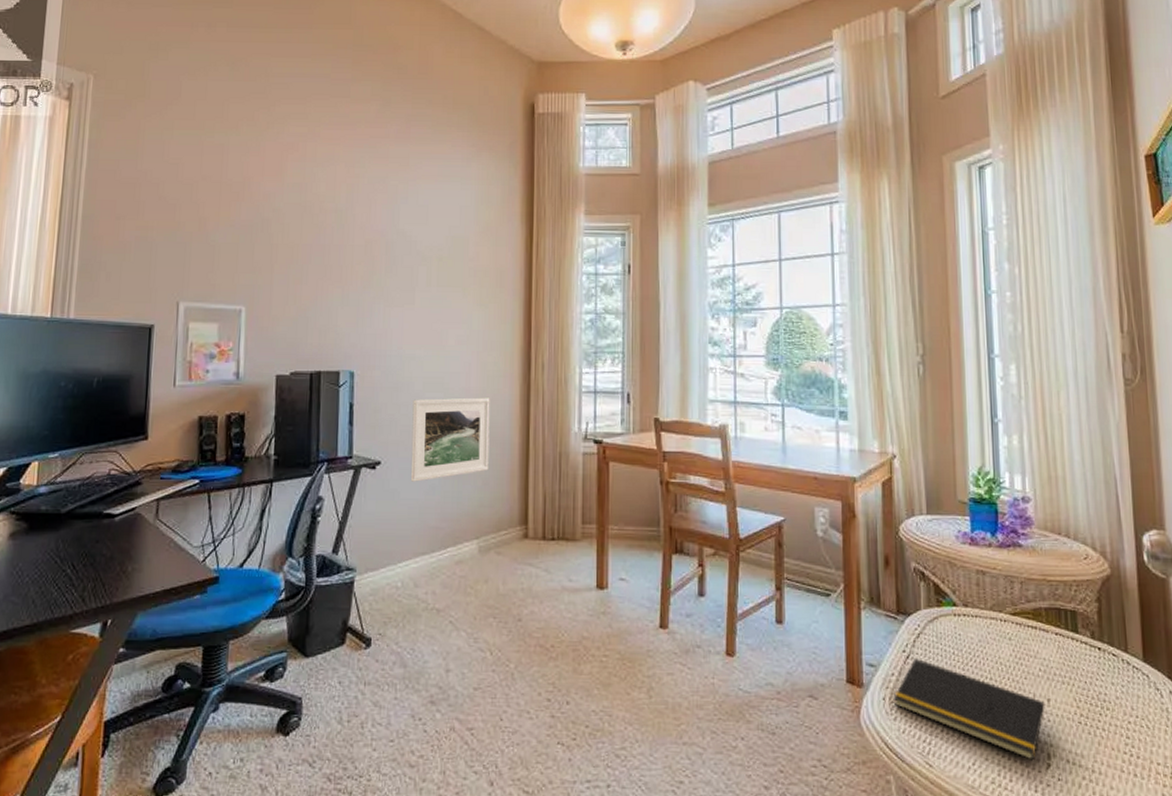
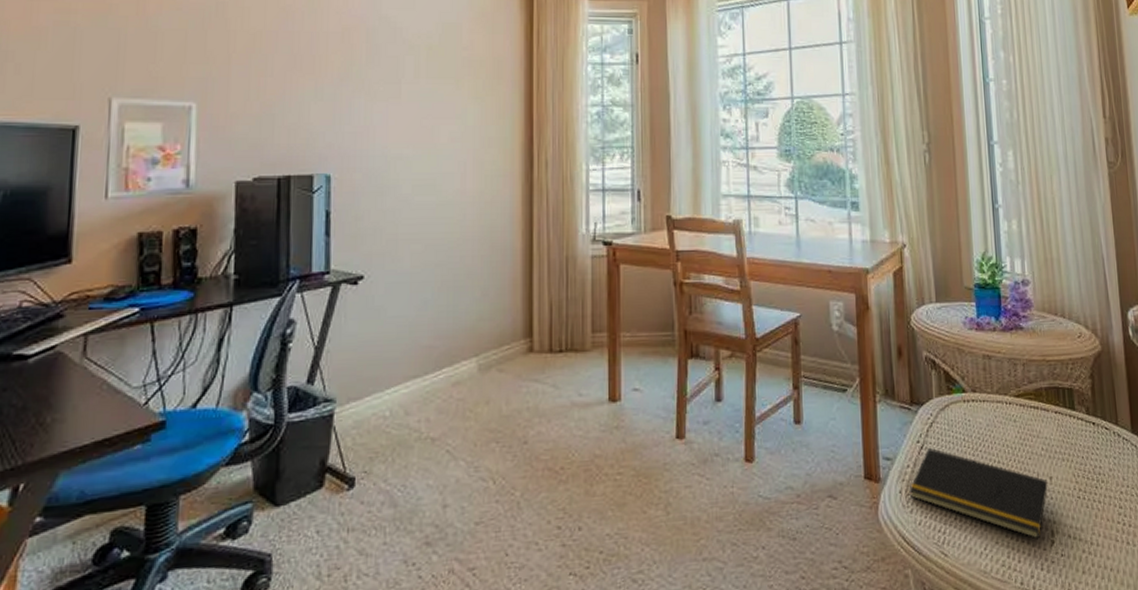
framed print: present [410,397,490,482] -> none [398,200,489,297]

